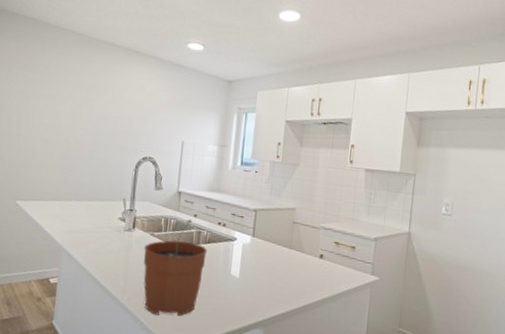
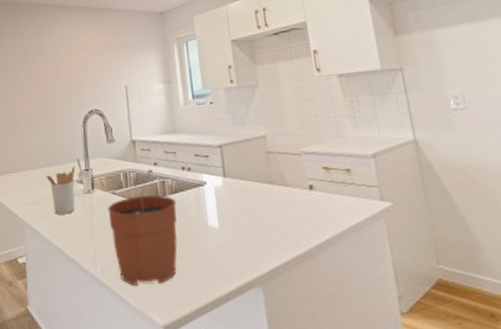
utensil holder: none [90,204,120,246] -> present [46,166,75,215]

